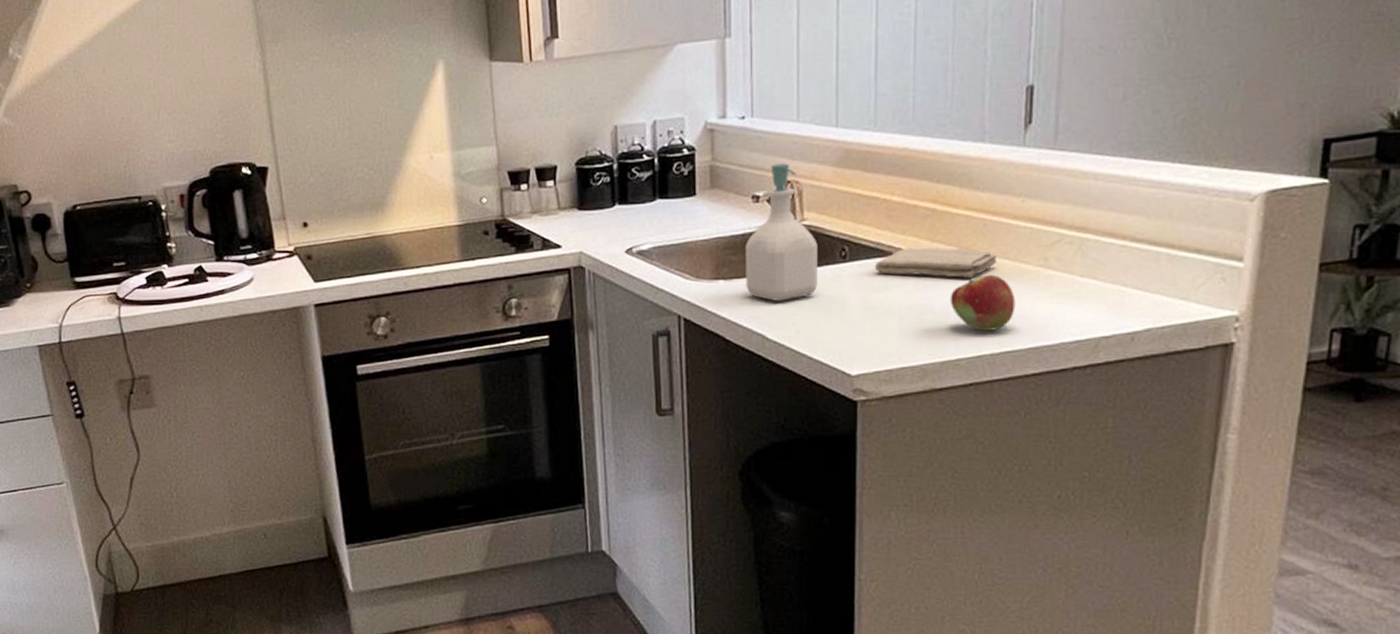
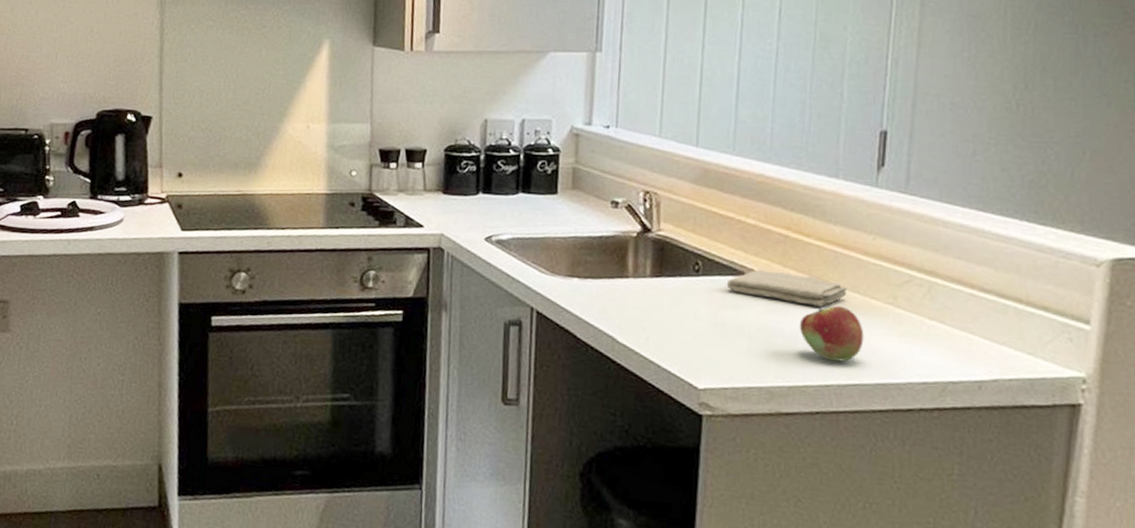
soap bottle: present [745,163,818,301] -> none [599,173,672,306]

